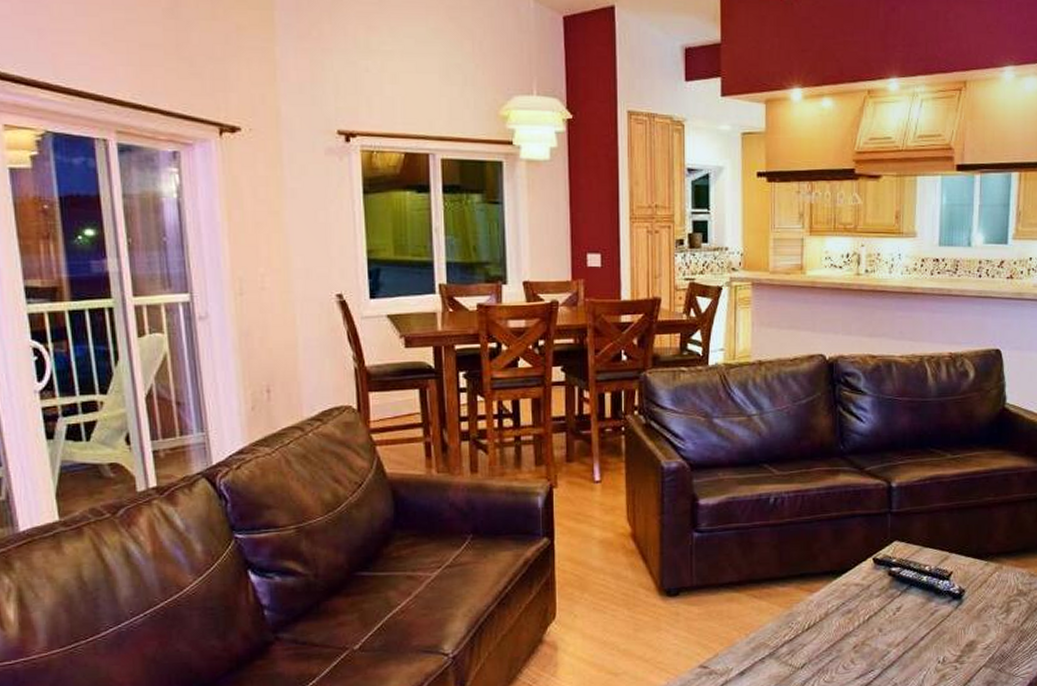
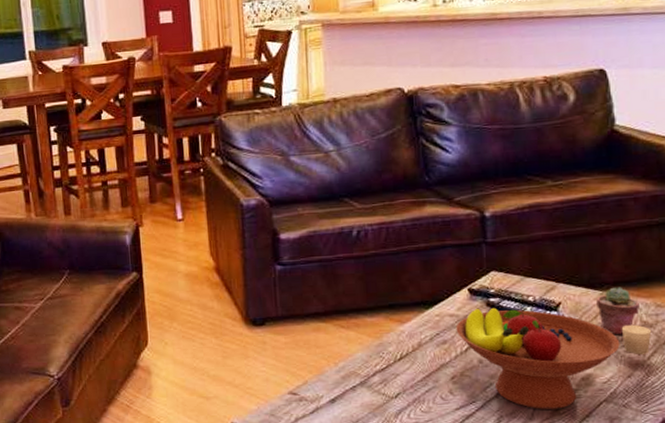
fruit bowl: none [860,576,999,676] -> present [455,307,620,409]
potted succulent: none [982,557,1017,603] -> present [596,287,640,335]
candle: none [1001,593,1026,622] -> present [621,324,652,356]

